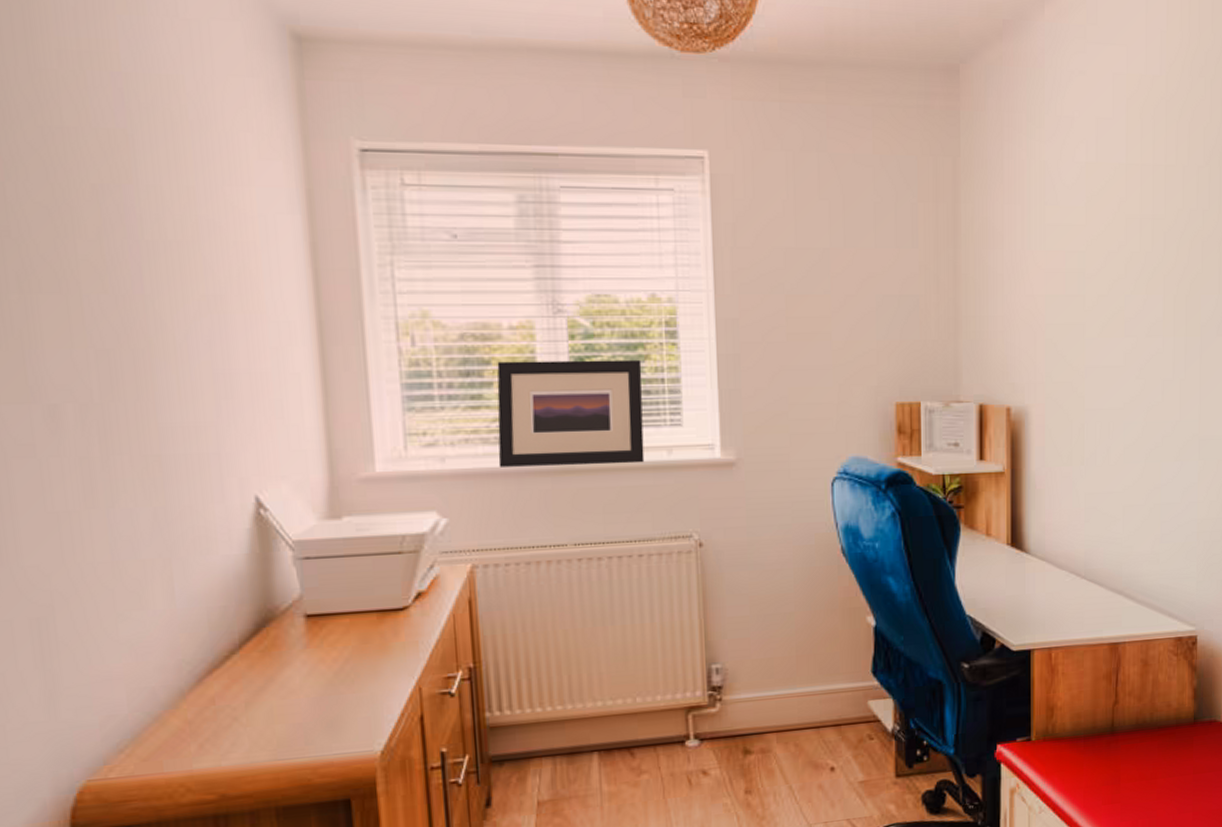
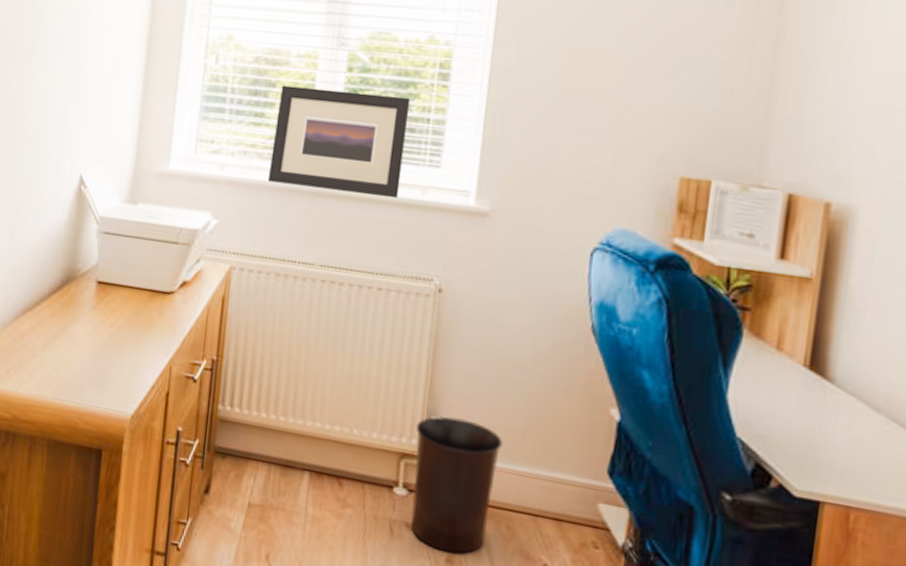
waste bin: none [697,659,780,786] -> present [410,416,503,554]

